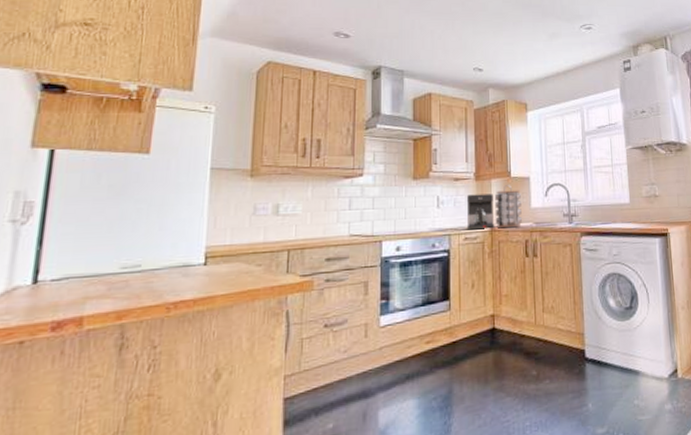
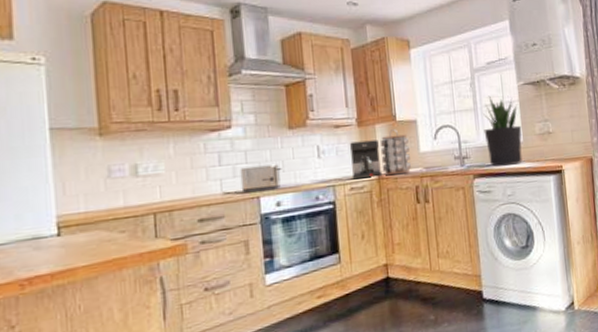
toaster: none [366,211,404,237] -> present [240,164,282,194]
planter: none [592,157,629,226] -> present [483,95,523,167]

